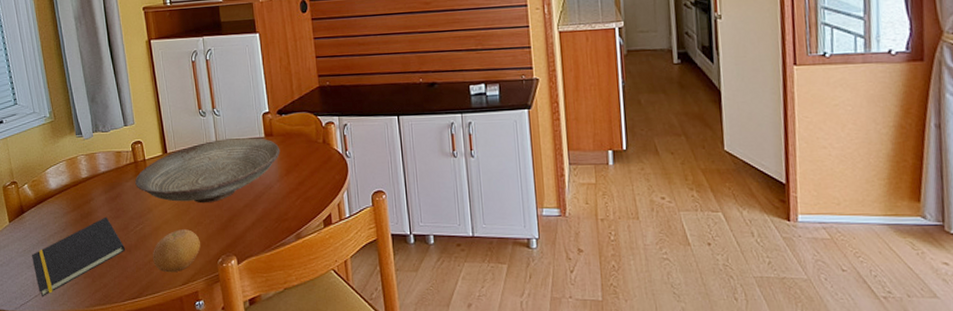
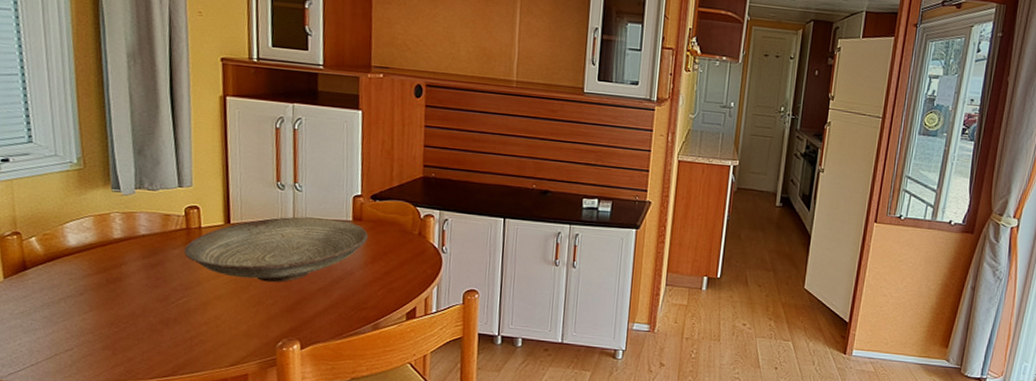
notepad: present [31,216,126,297] -> none [31,284,162,367]
fruit: present [153,229,200,273] -> none [196,307,258,352]

